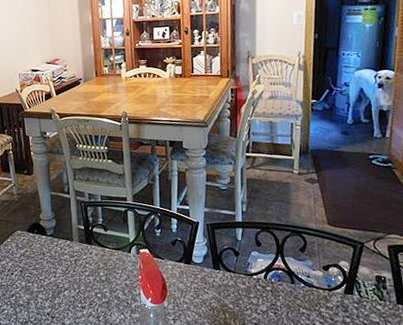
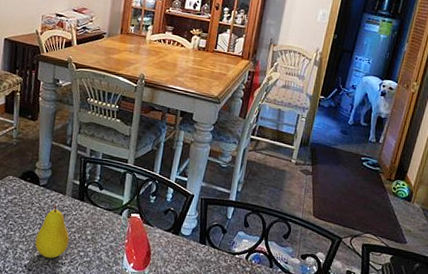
fruit: none [52,251,85,303] -> present [35,204,69,258]

